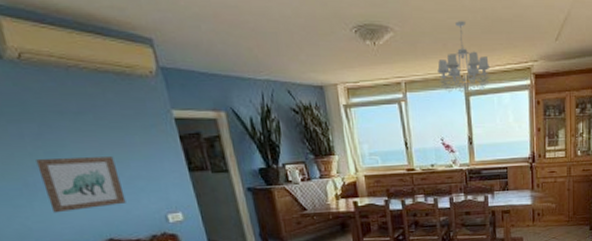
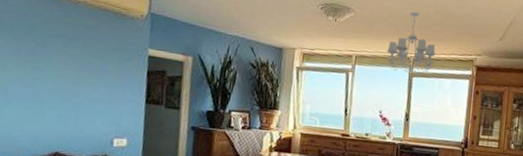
wall art: present [36,156,126,214] -> none [18,72,87,123]

